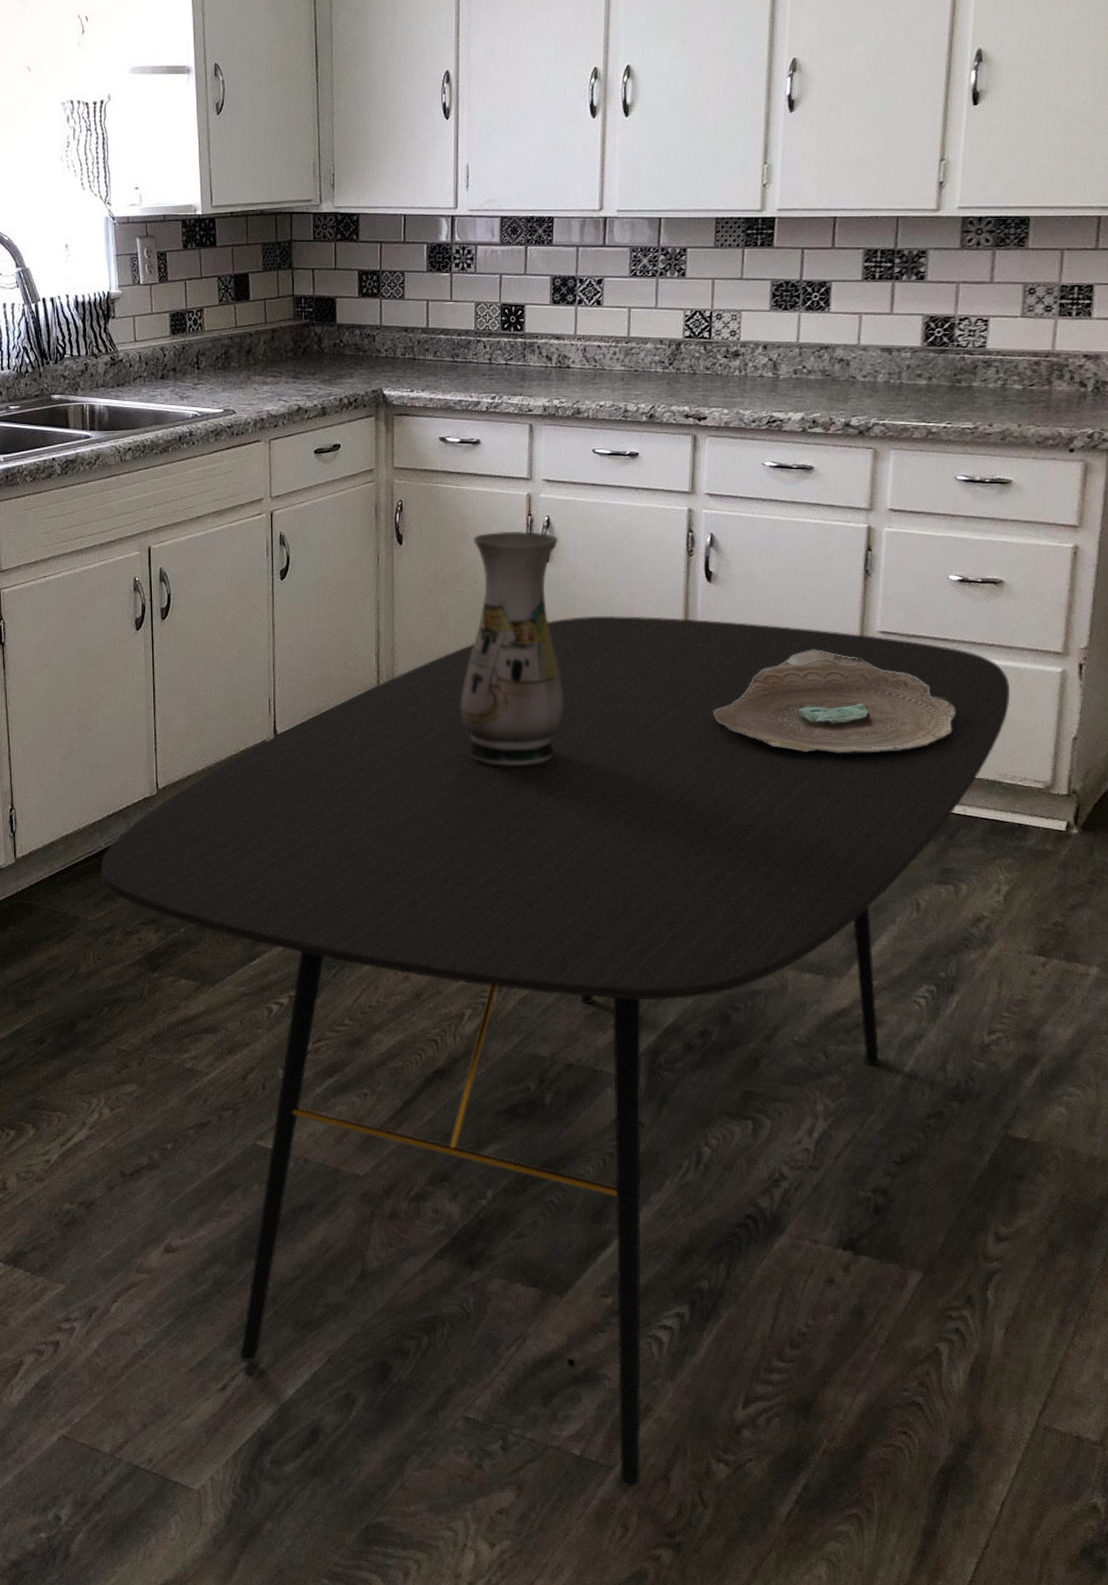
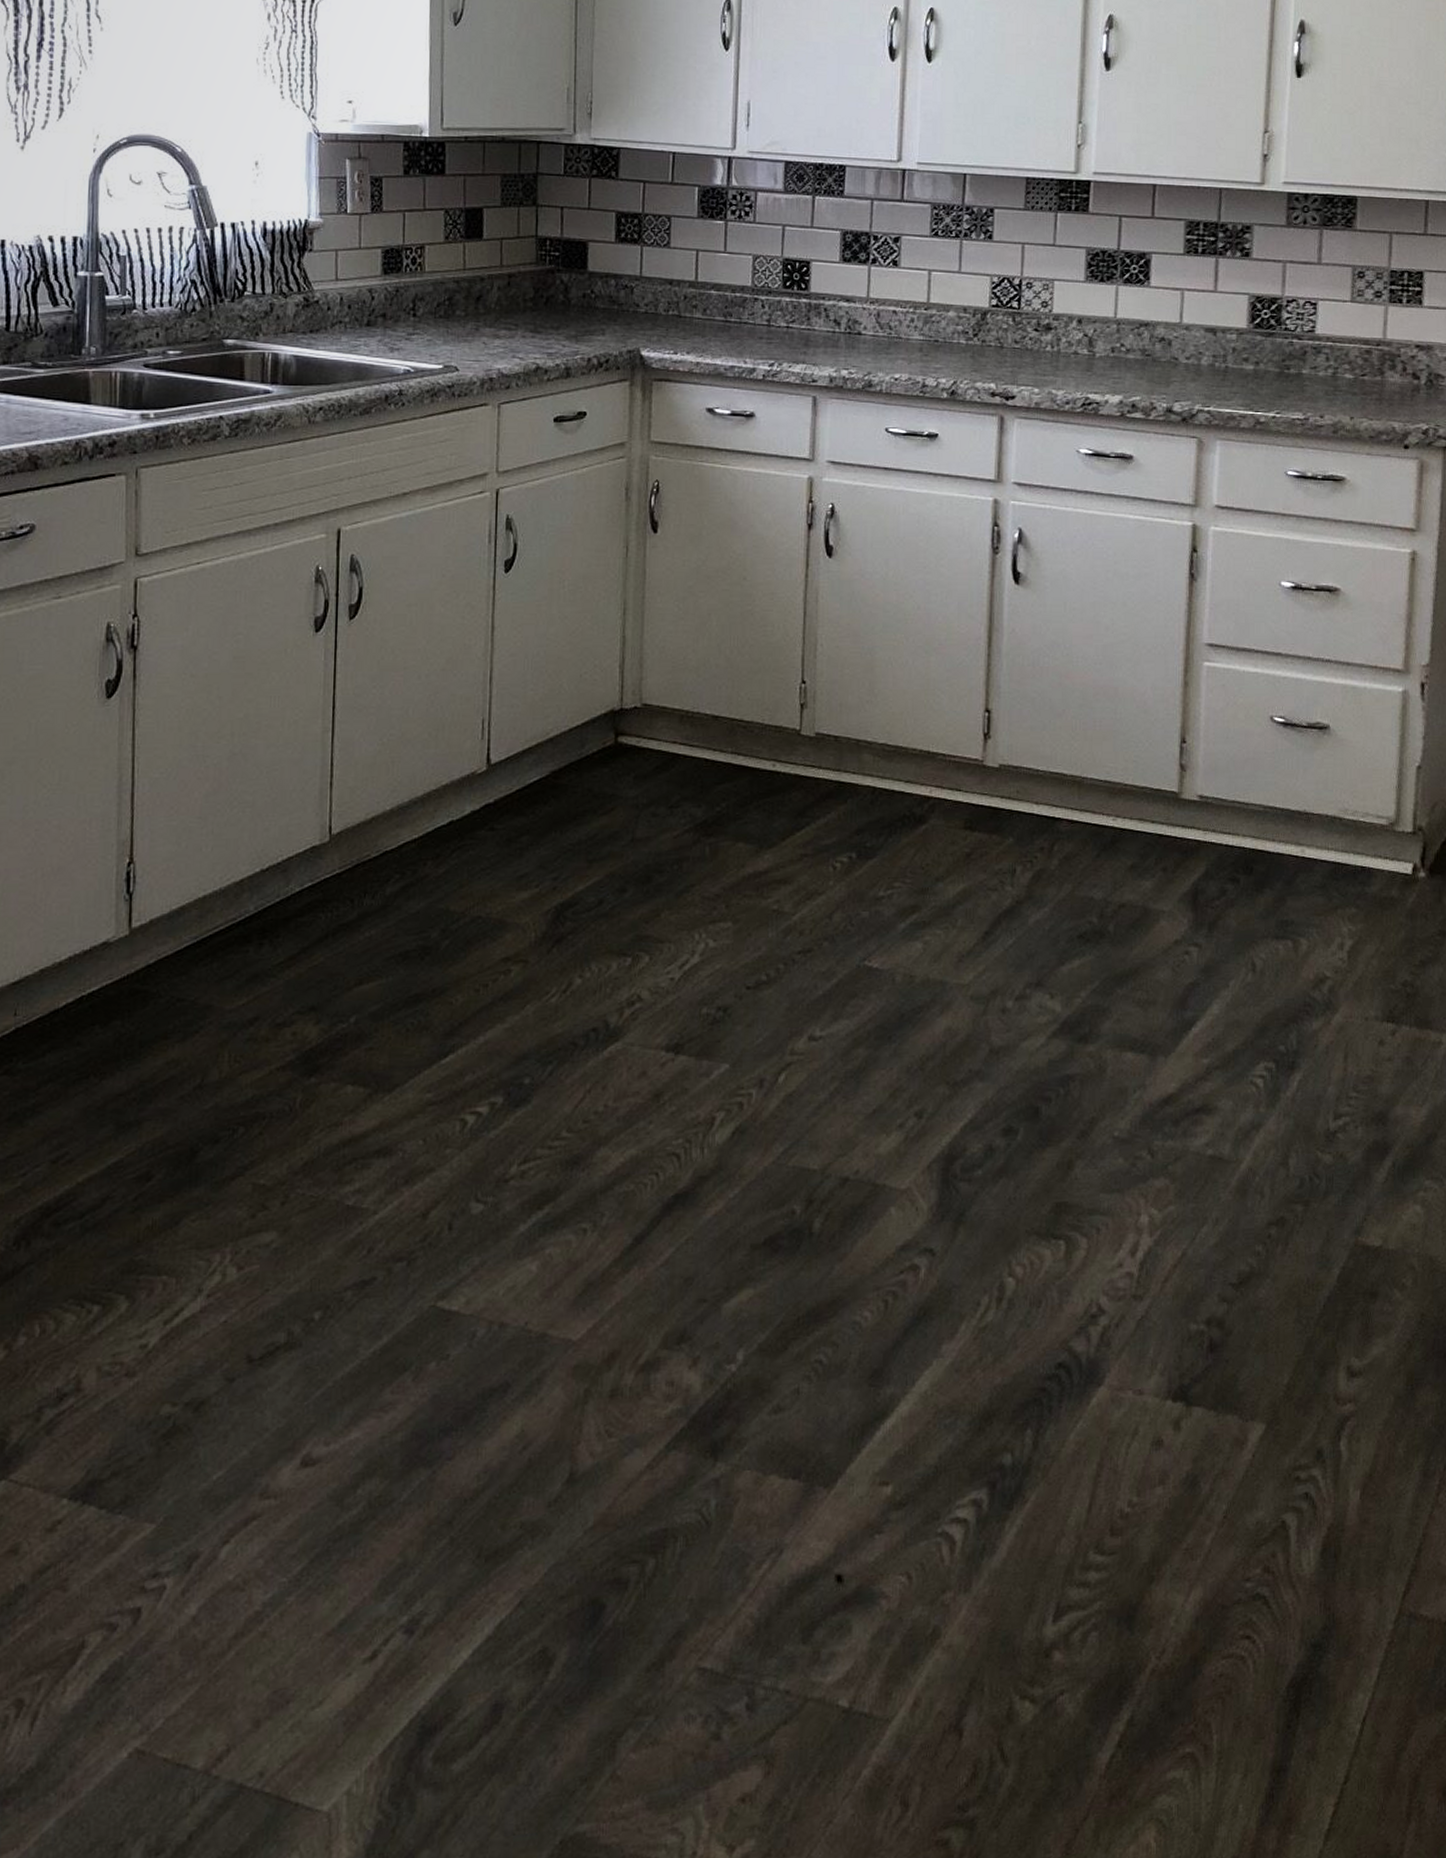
dining table: present [101,615,1011,1487] -> none [247,621,1349,1746]
vase: present [461,530,563,766] -> none [722,519,846,802]
decorative bowl: present [714,651,954,752] -> none [1022,666,1289,784]

